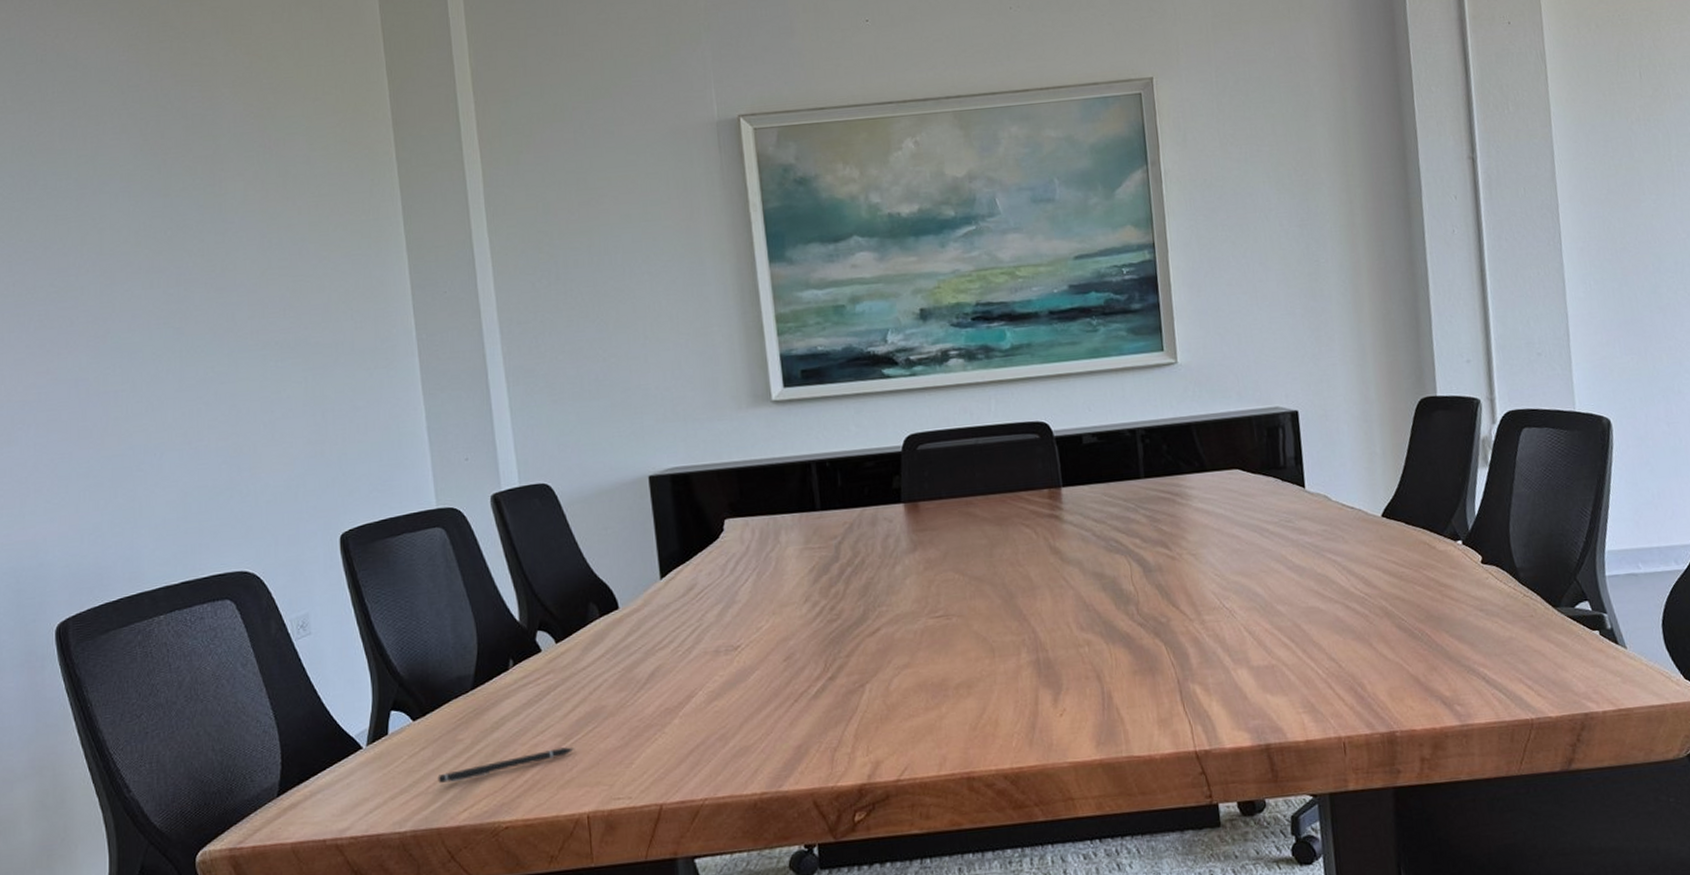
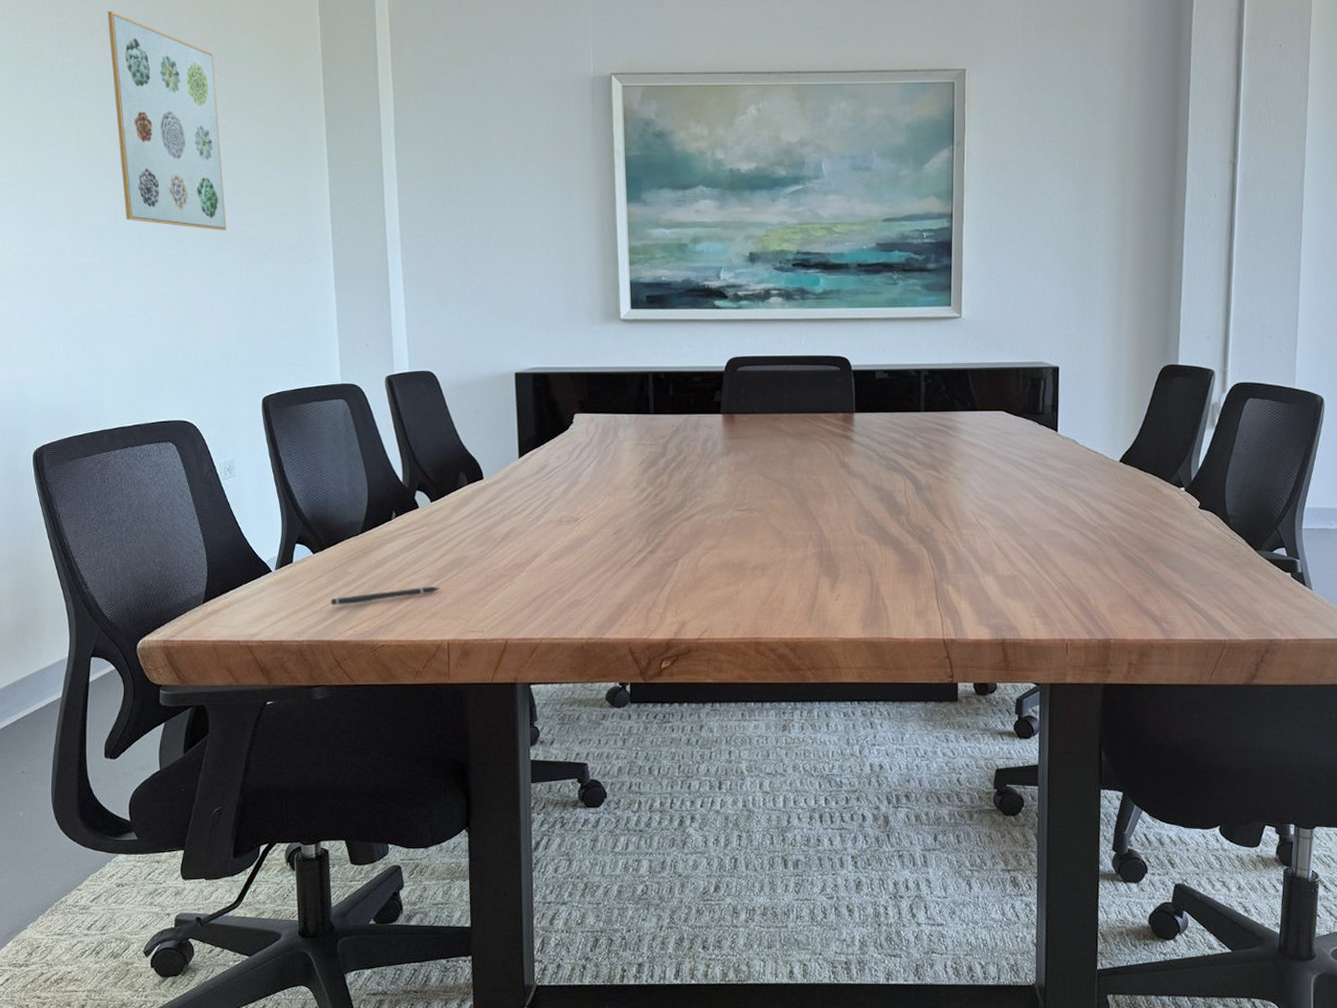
wall art: none [130,91,286,338] -> present [107,11,227,231]

